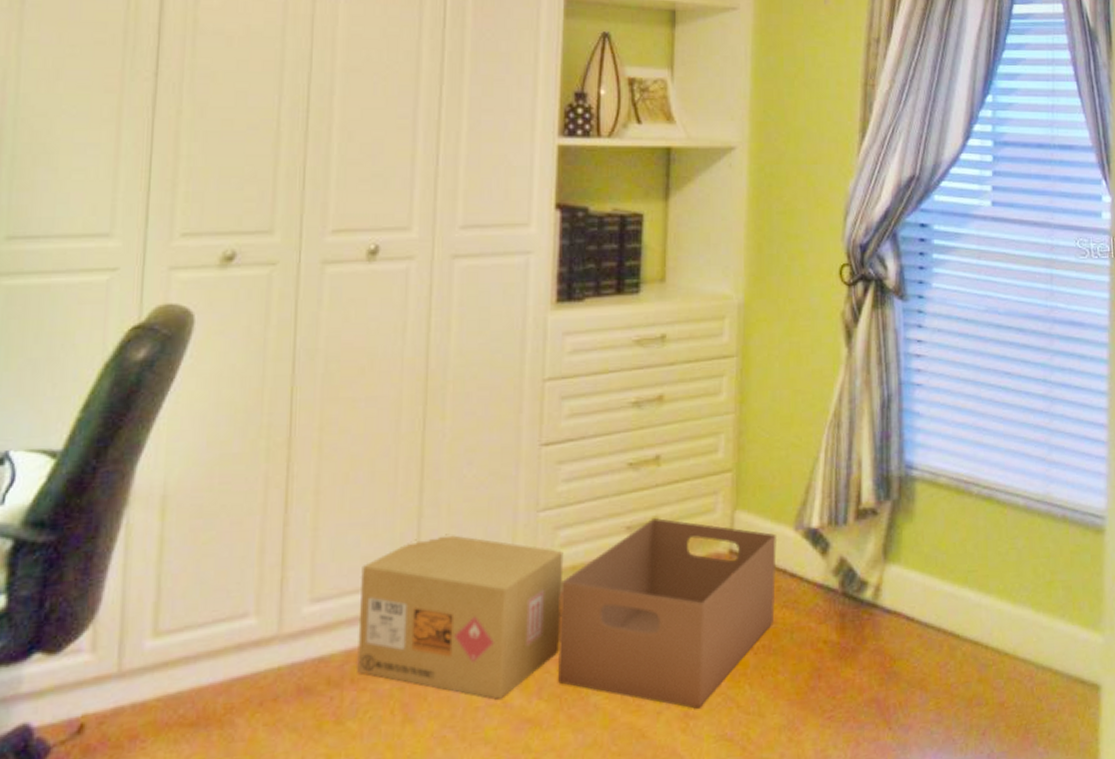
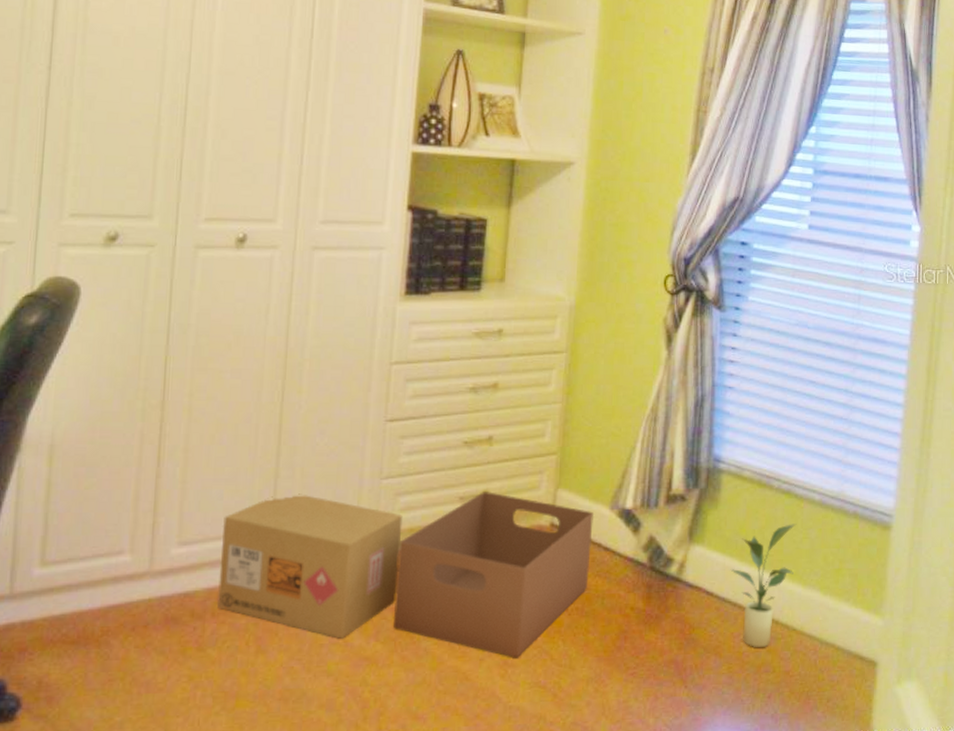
potted plant: none [931,533,1001,679] -> present [730,524,797,648]

